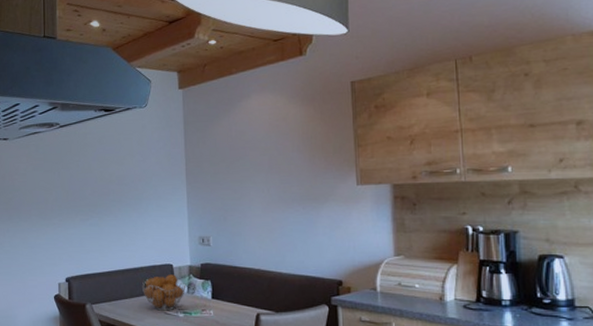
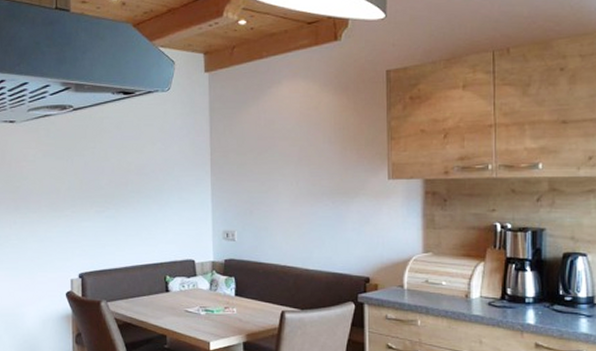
fruit basket: present [142,274,187,311] -> none [162,270,209,309]

